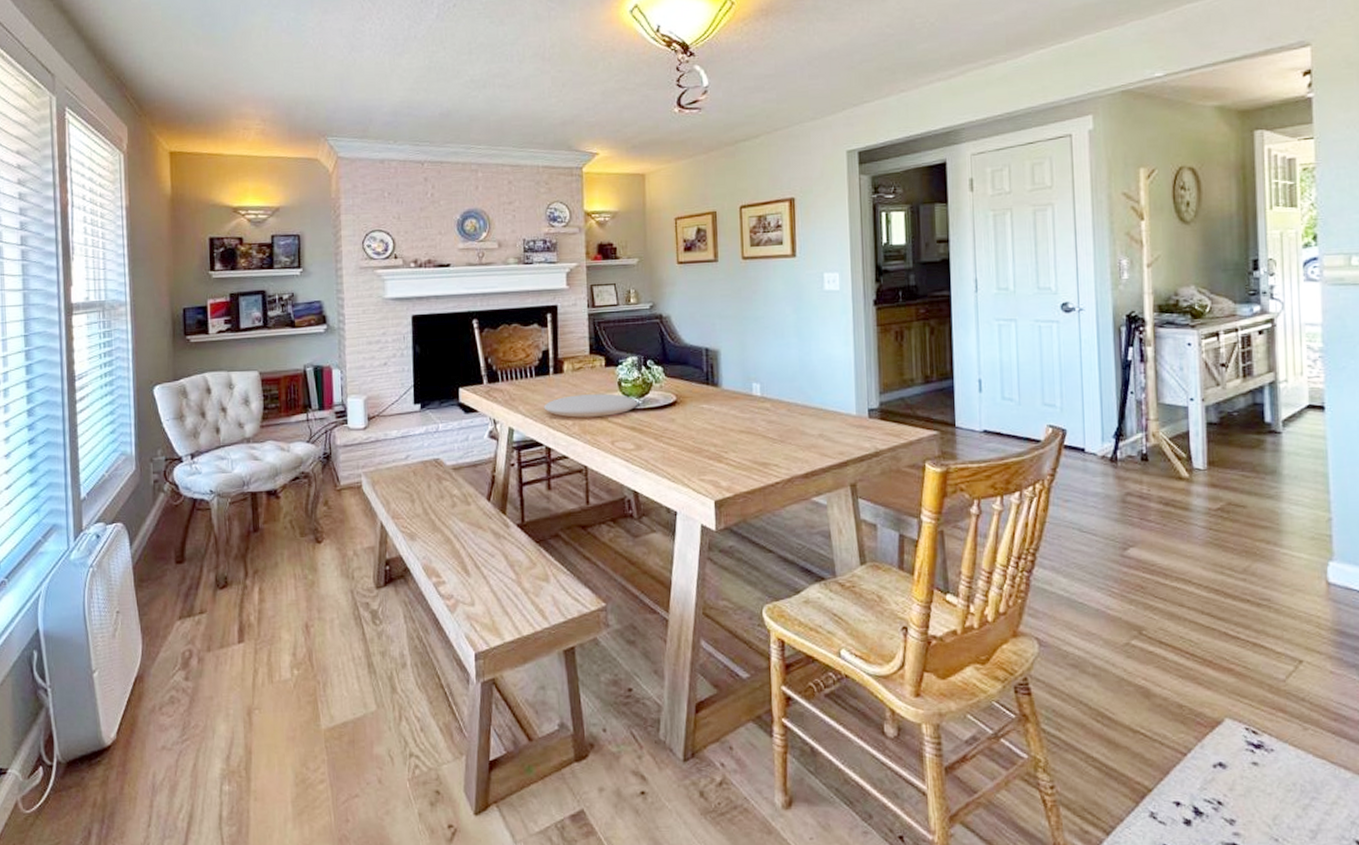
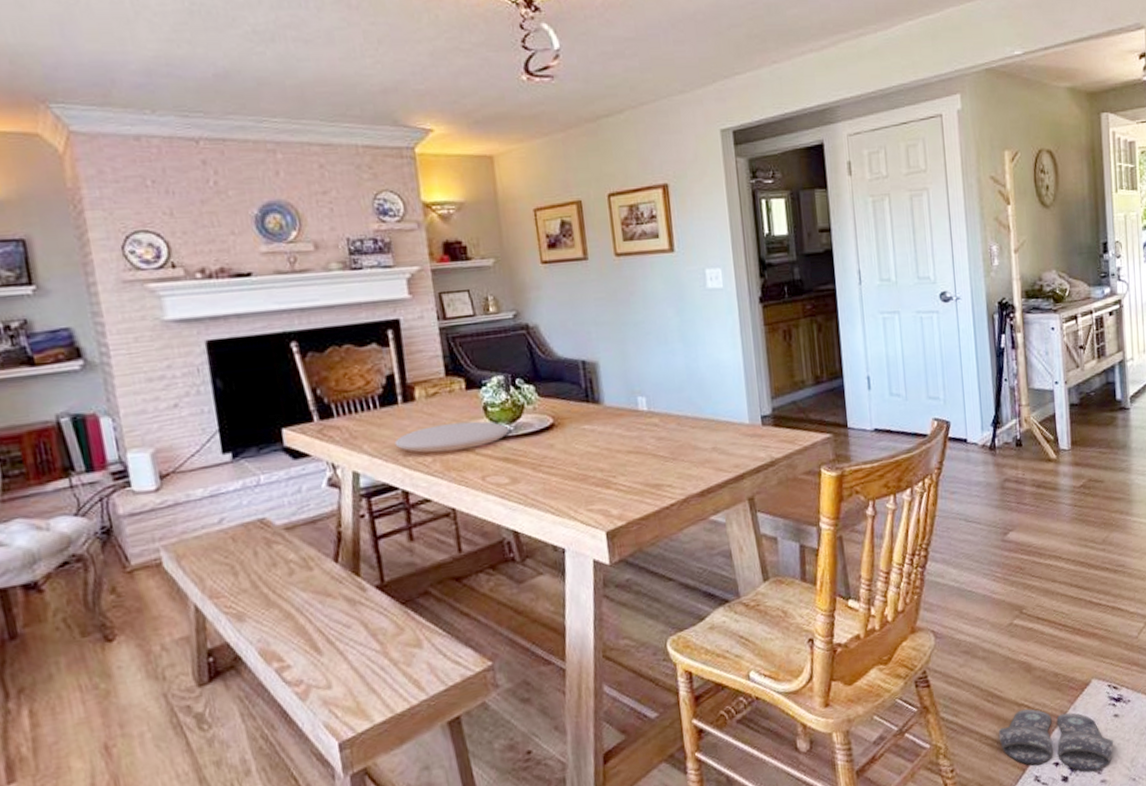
slippers: none [1108,737,1251,821] -> present [998,708,1114,772]

